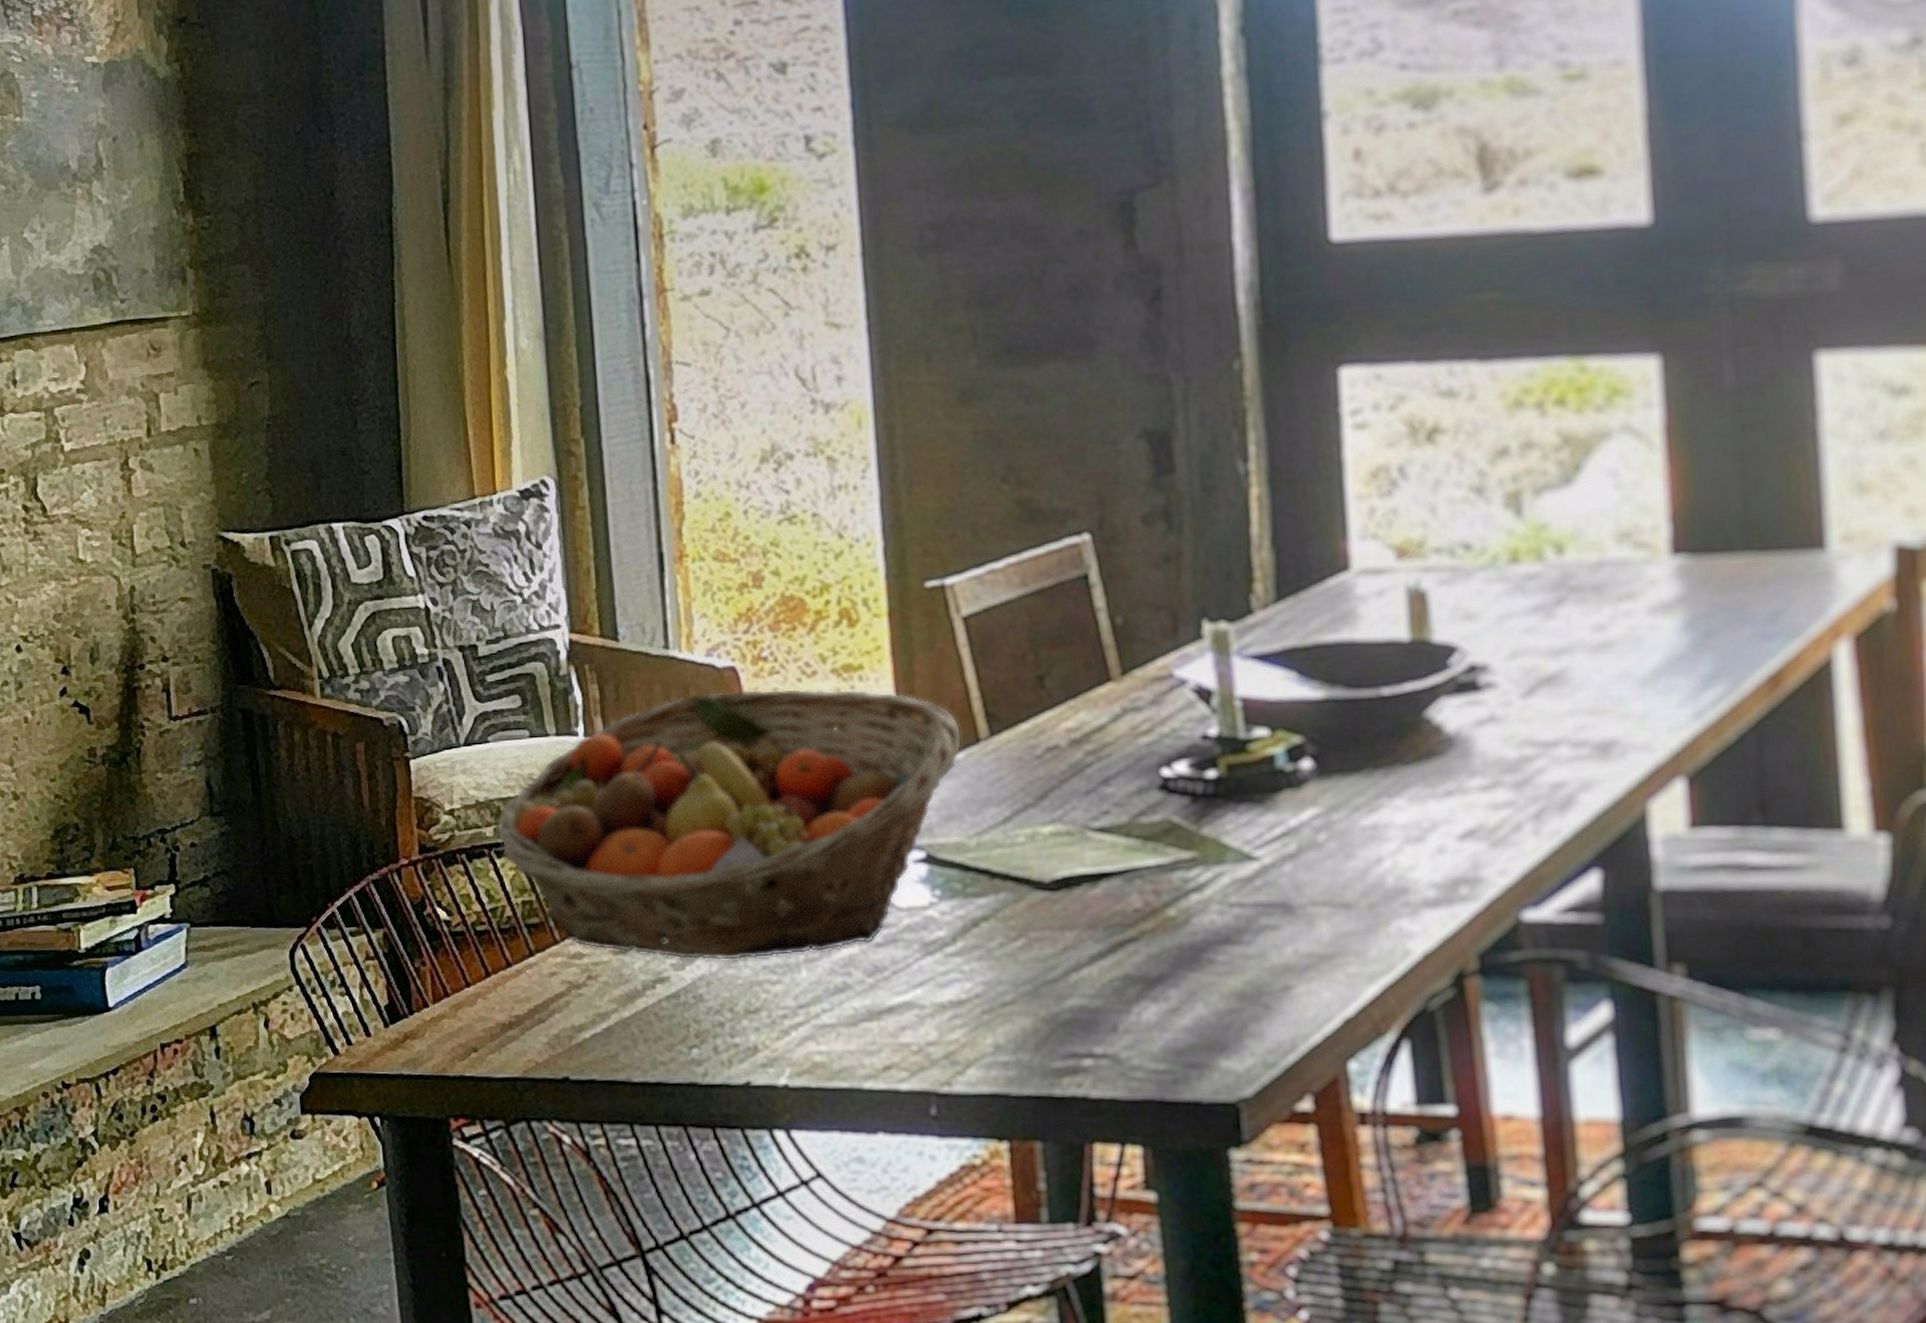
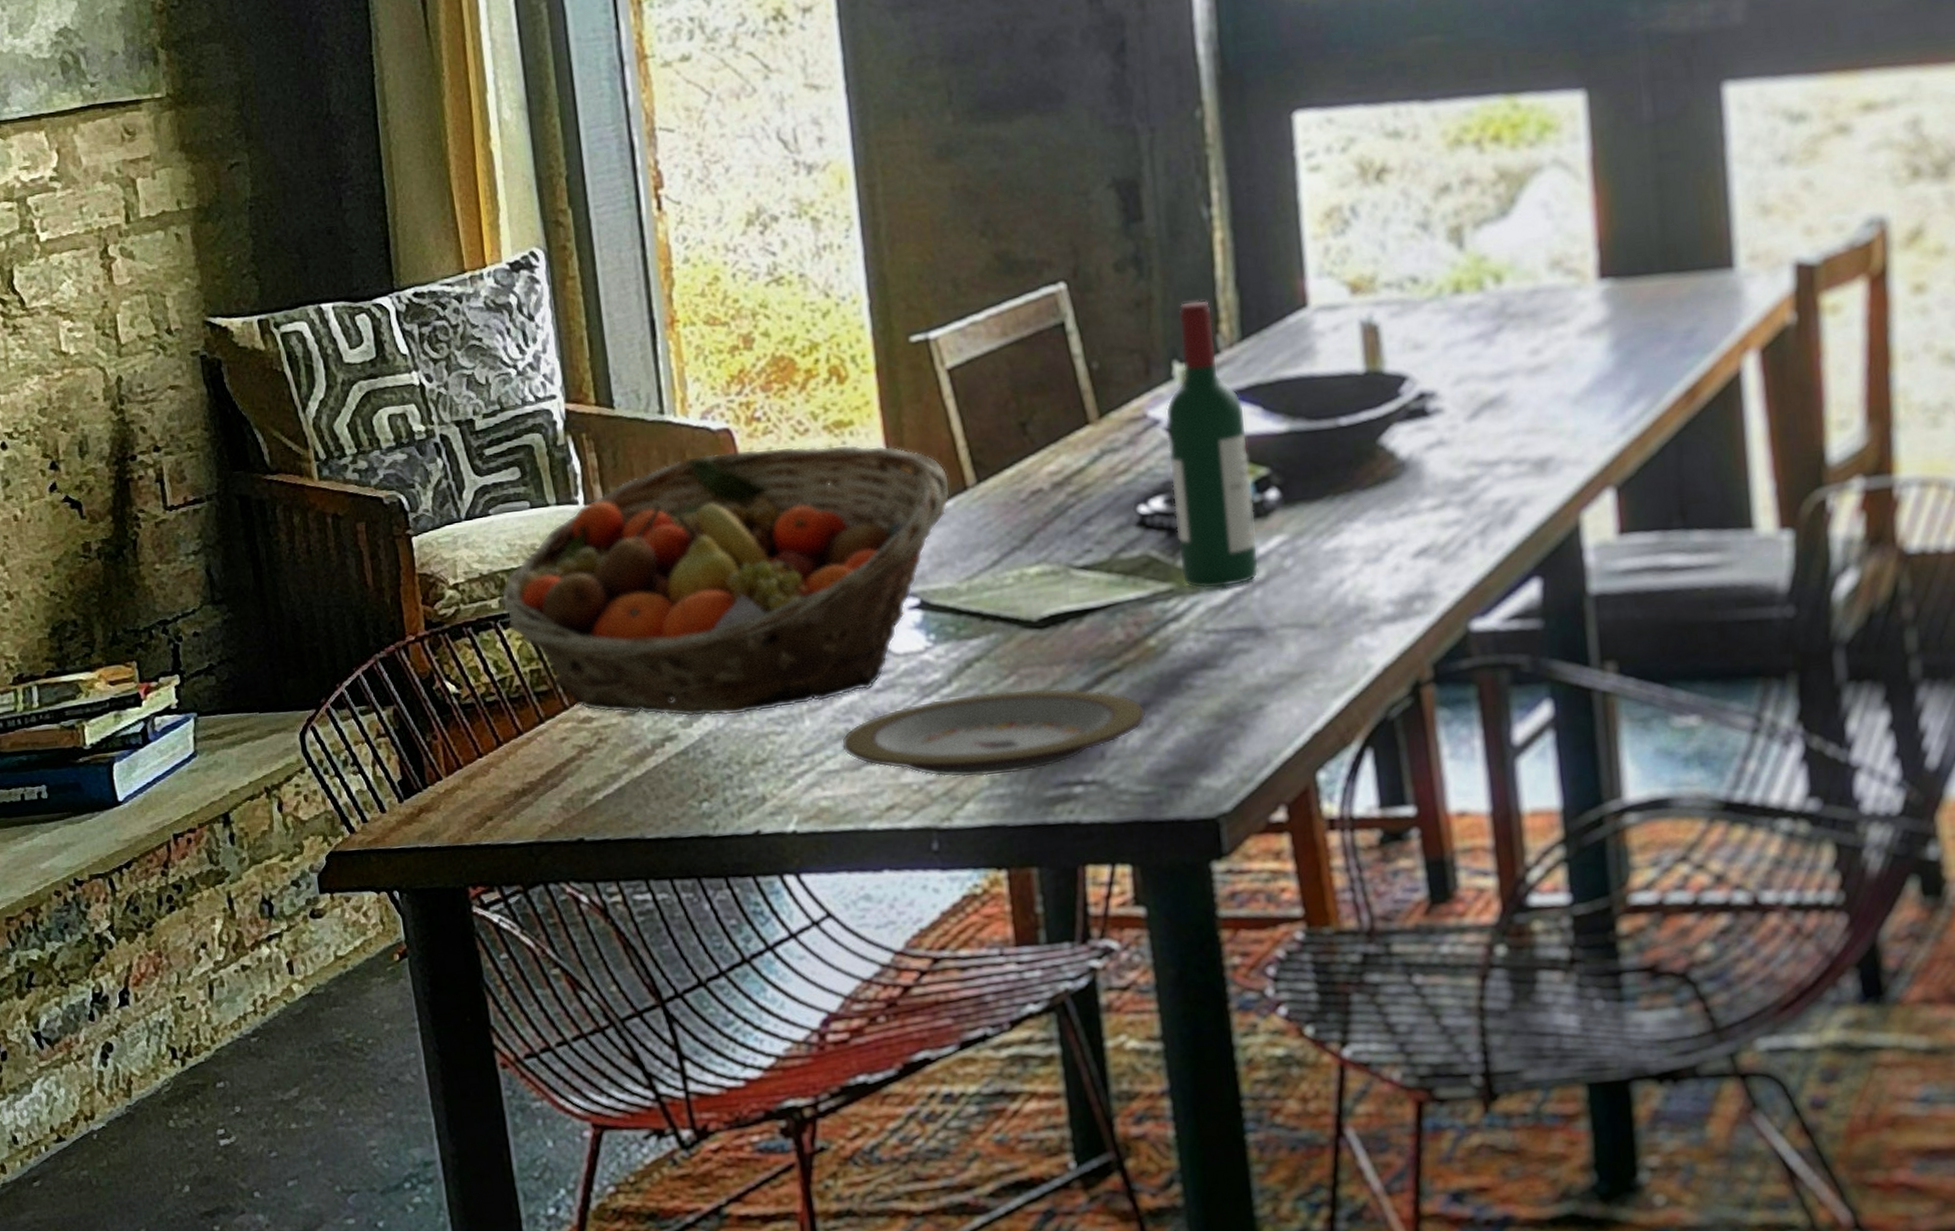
plate: none [838,952,1163,1042] -> present [841,688,1147,778]
wine bottle: none [1193,557,1290,860] -> present [1165,299,1259,589]

